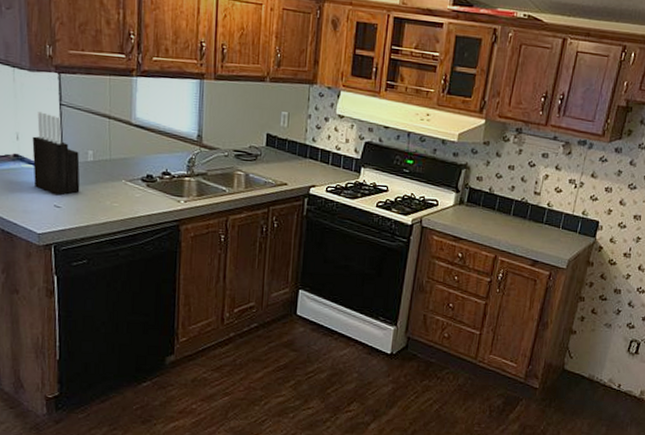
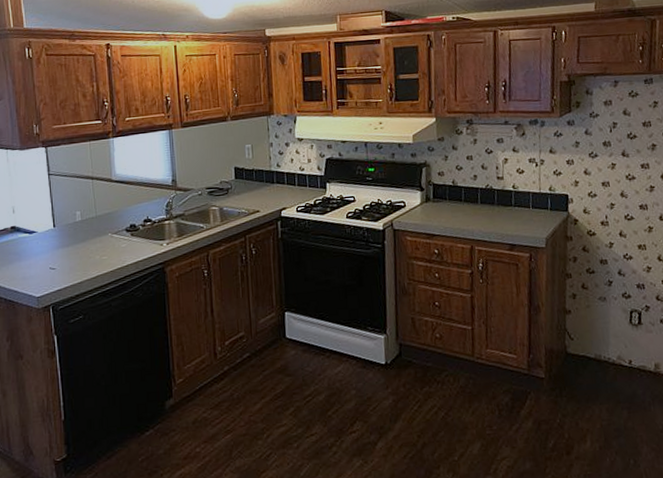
knife block: present [32,112,80,196] -> none [26,184,72,258]

